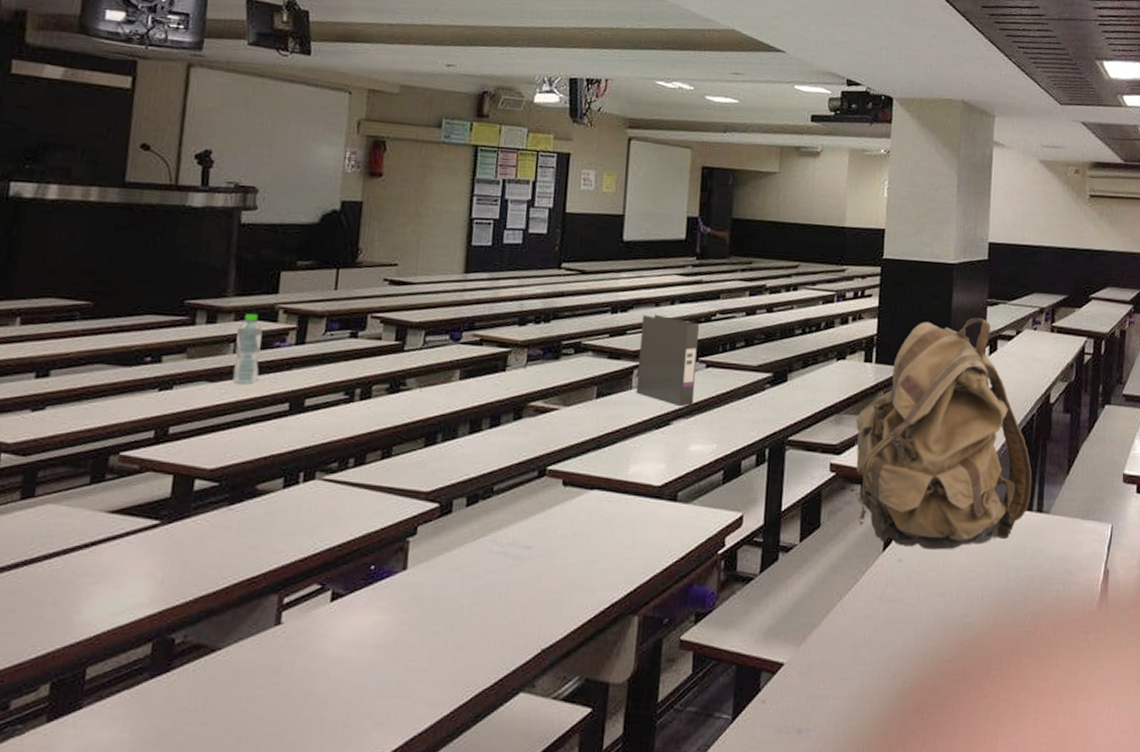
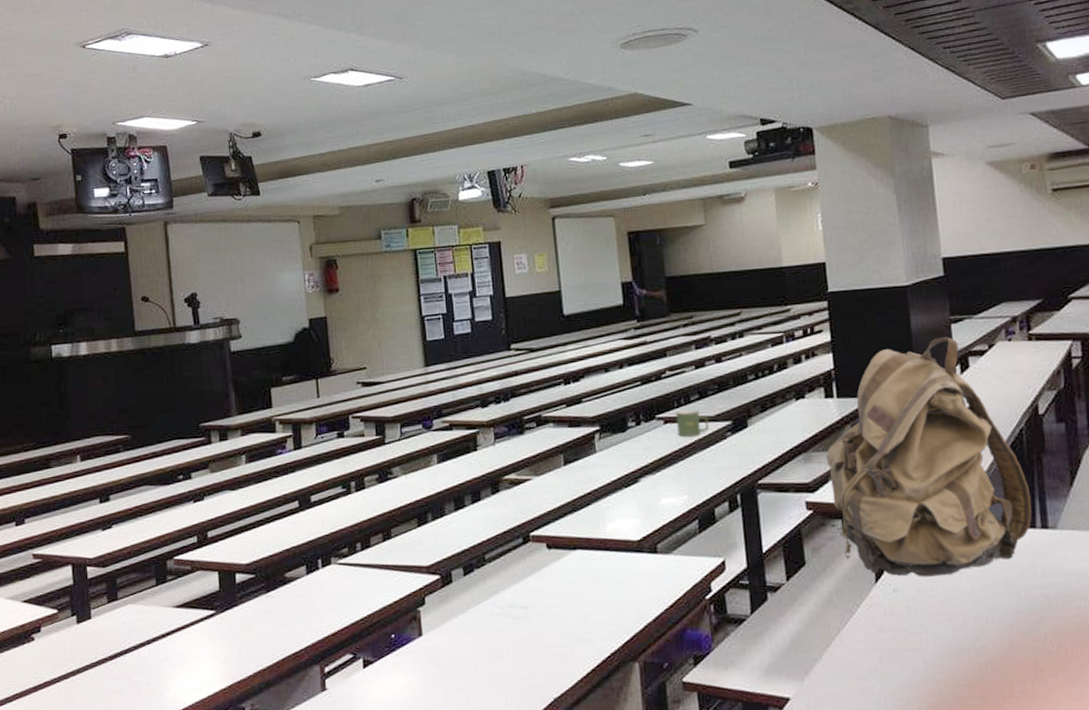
water bottle: present [231,314,263,386] -> none [245,428,269,490]
binder: present [635,314,700,407] -> none [594,379,657,464]
mug: none [718,355,751,385] -> present [675,409,709,438]

